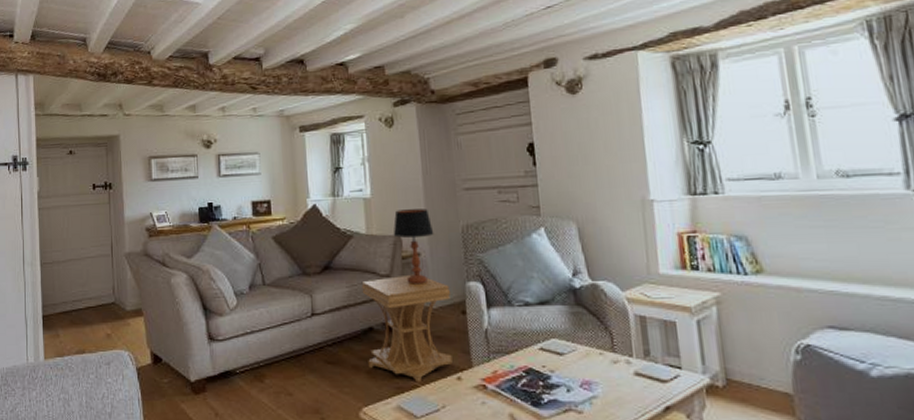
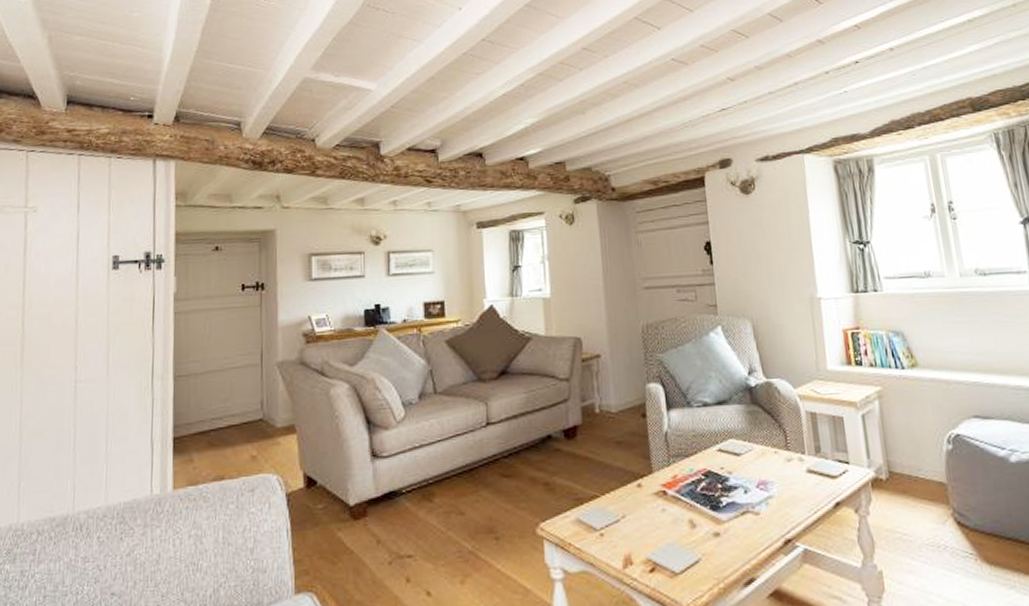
side table: present [361,274,453,383] -> none [540,377,633,493]
table lamp: present [393,209,434,285] -> none [573,308,615,388]

